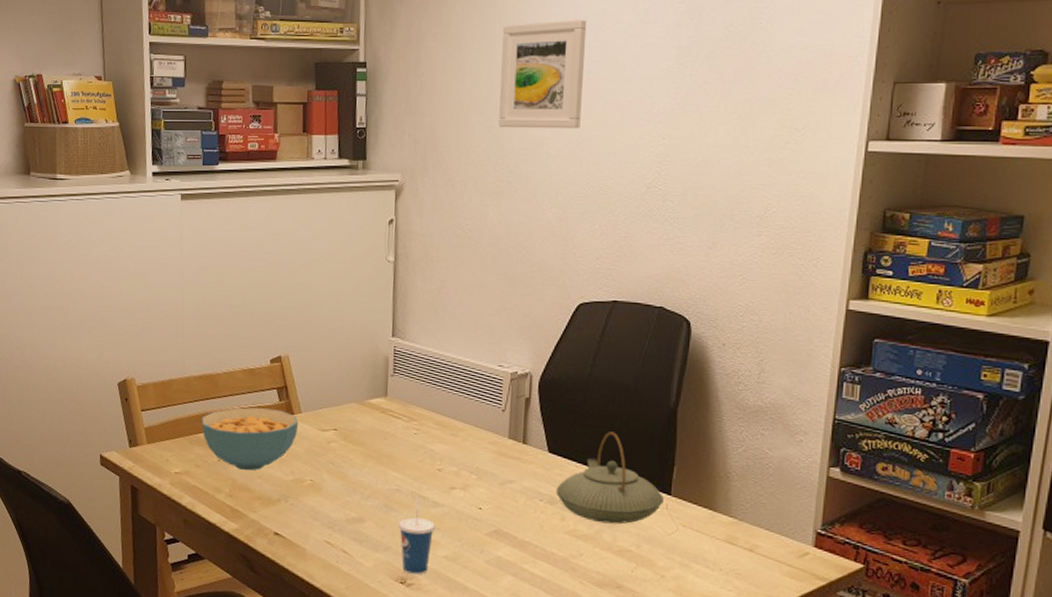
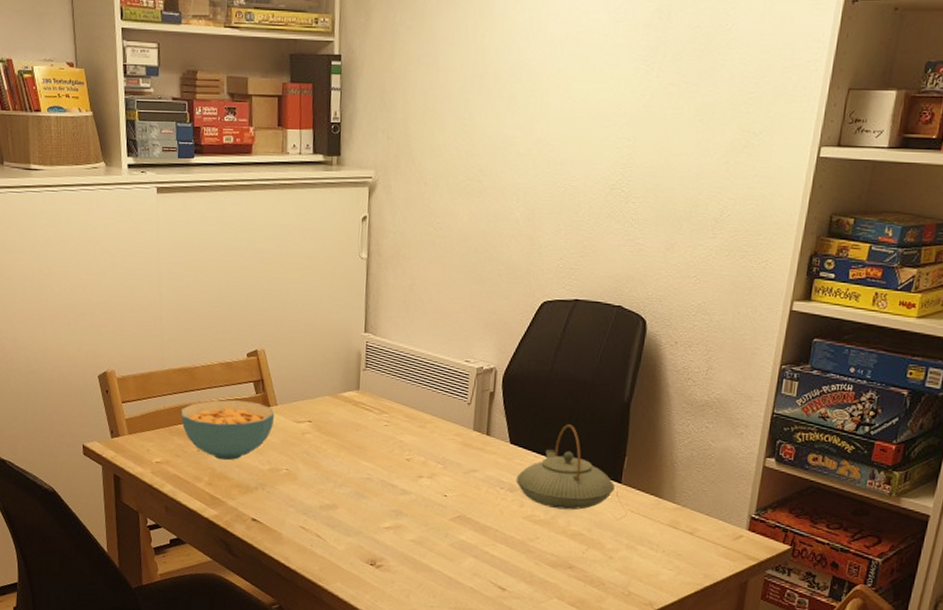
cup: present [398,495,435,576] -> none [368,483,403,558]
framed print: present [498,19,587,129] -> none [470,16,559,128]

